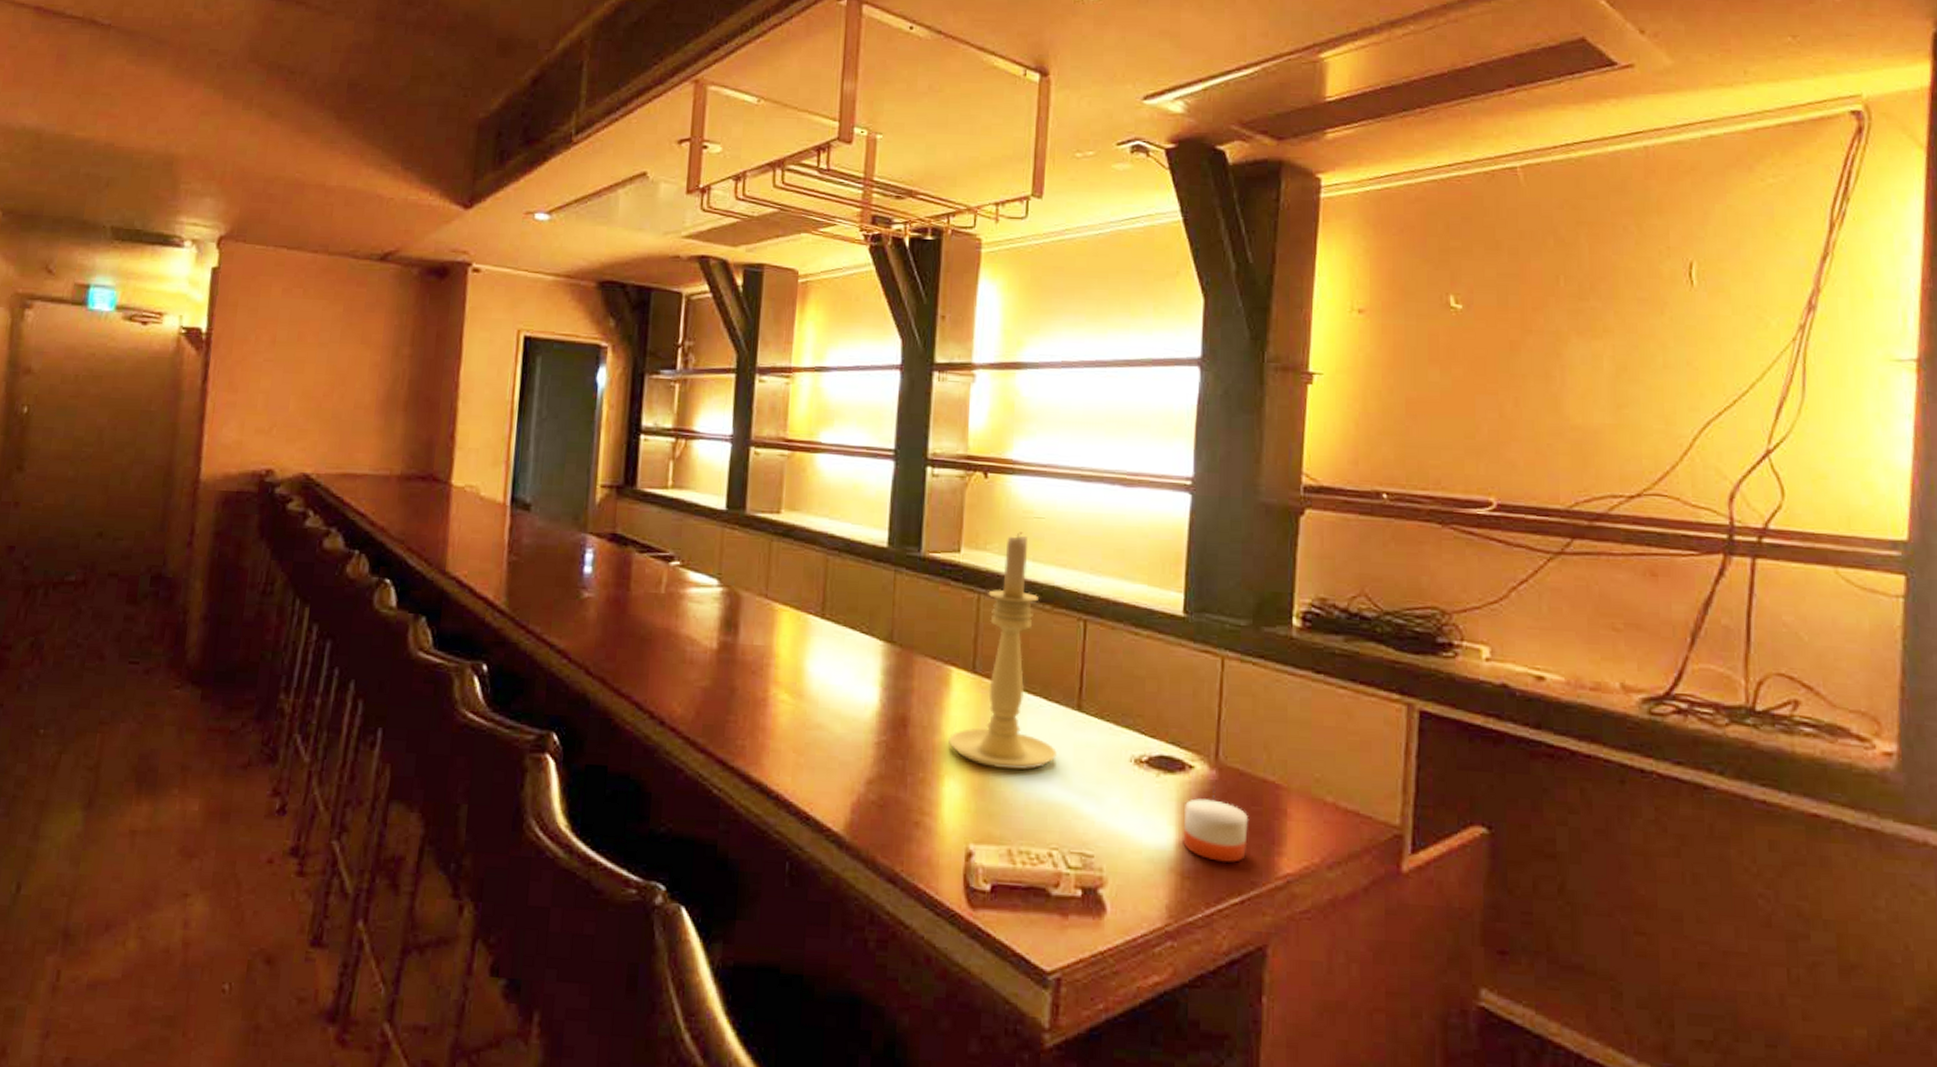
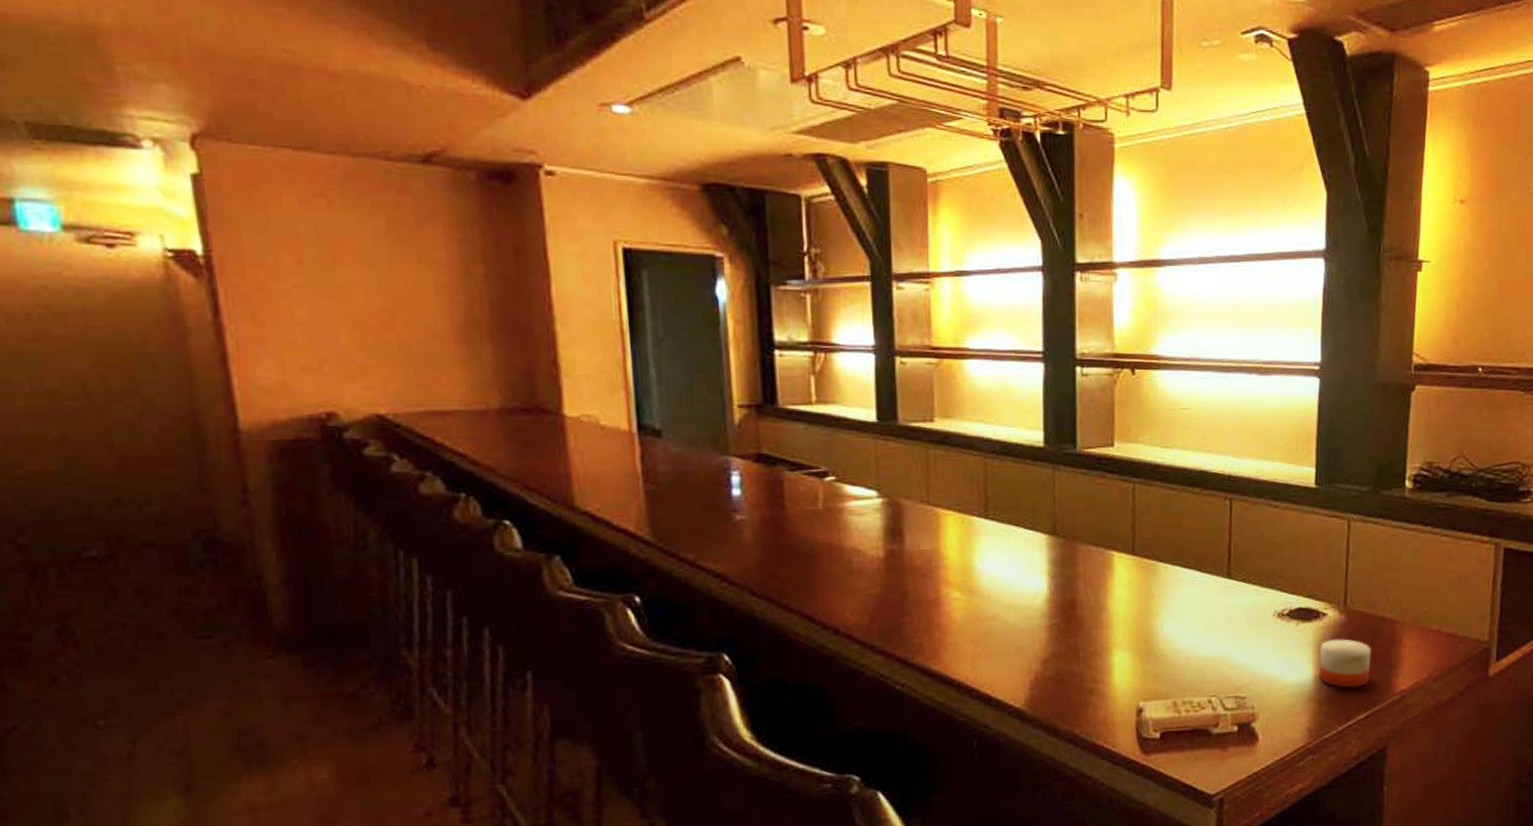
candle holder: present [949,532,1057,771] -> none [1115,423,1211,635]

